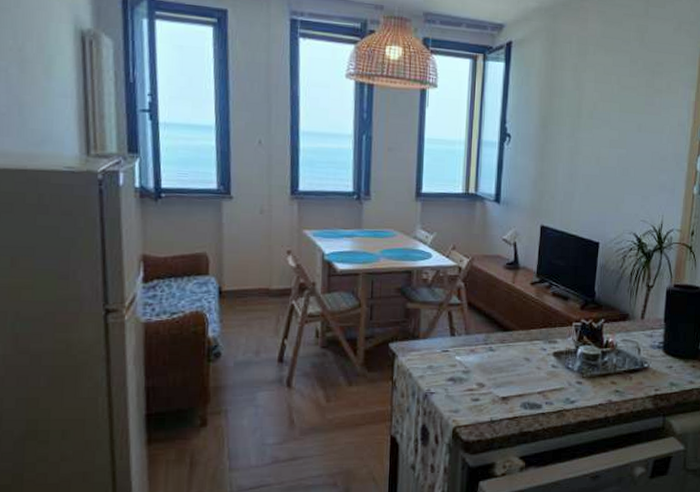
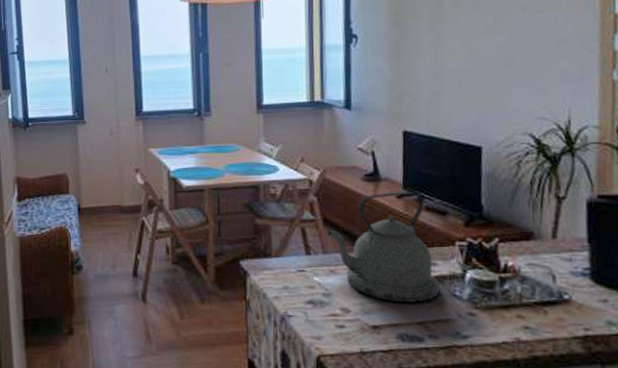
kettle: none [471,278,558,375] -> present [328,191,440,303]

